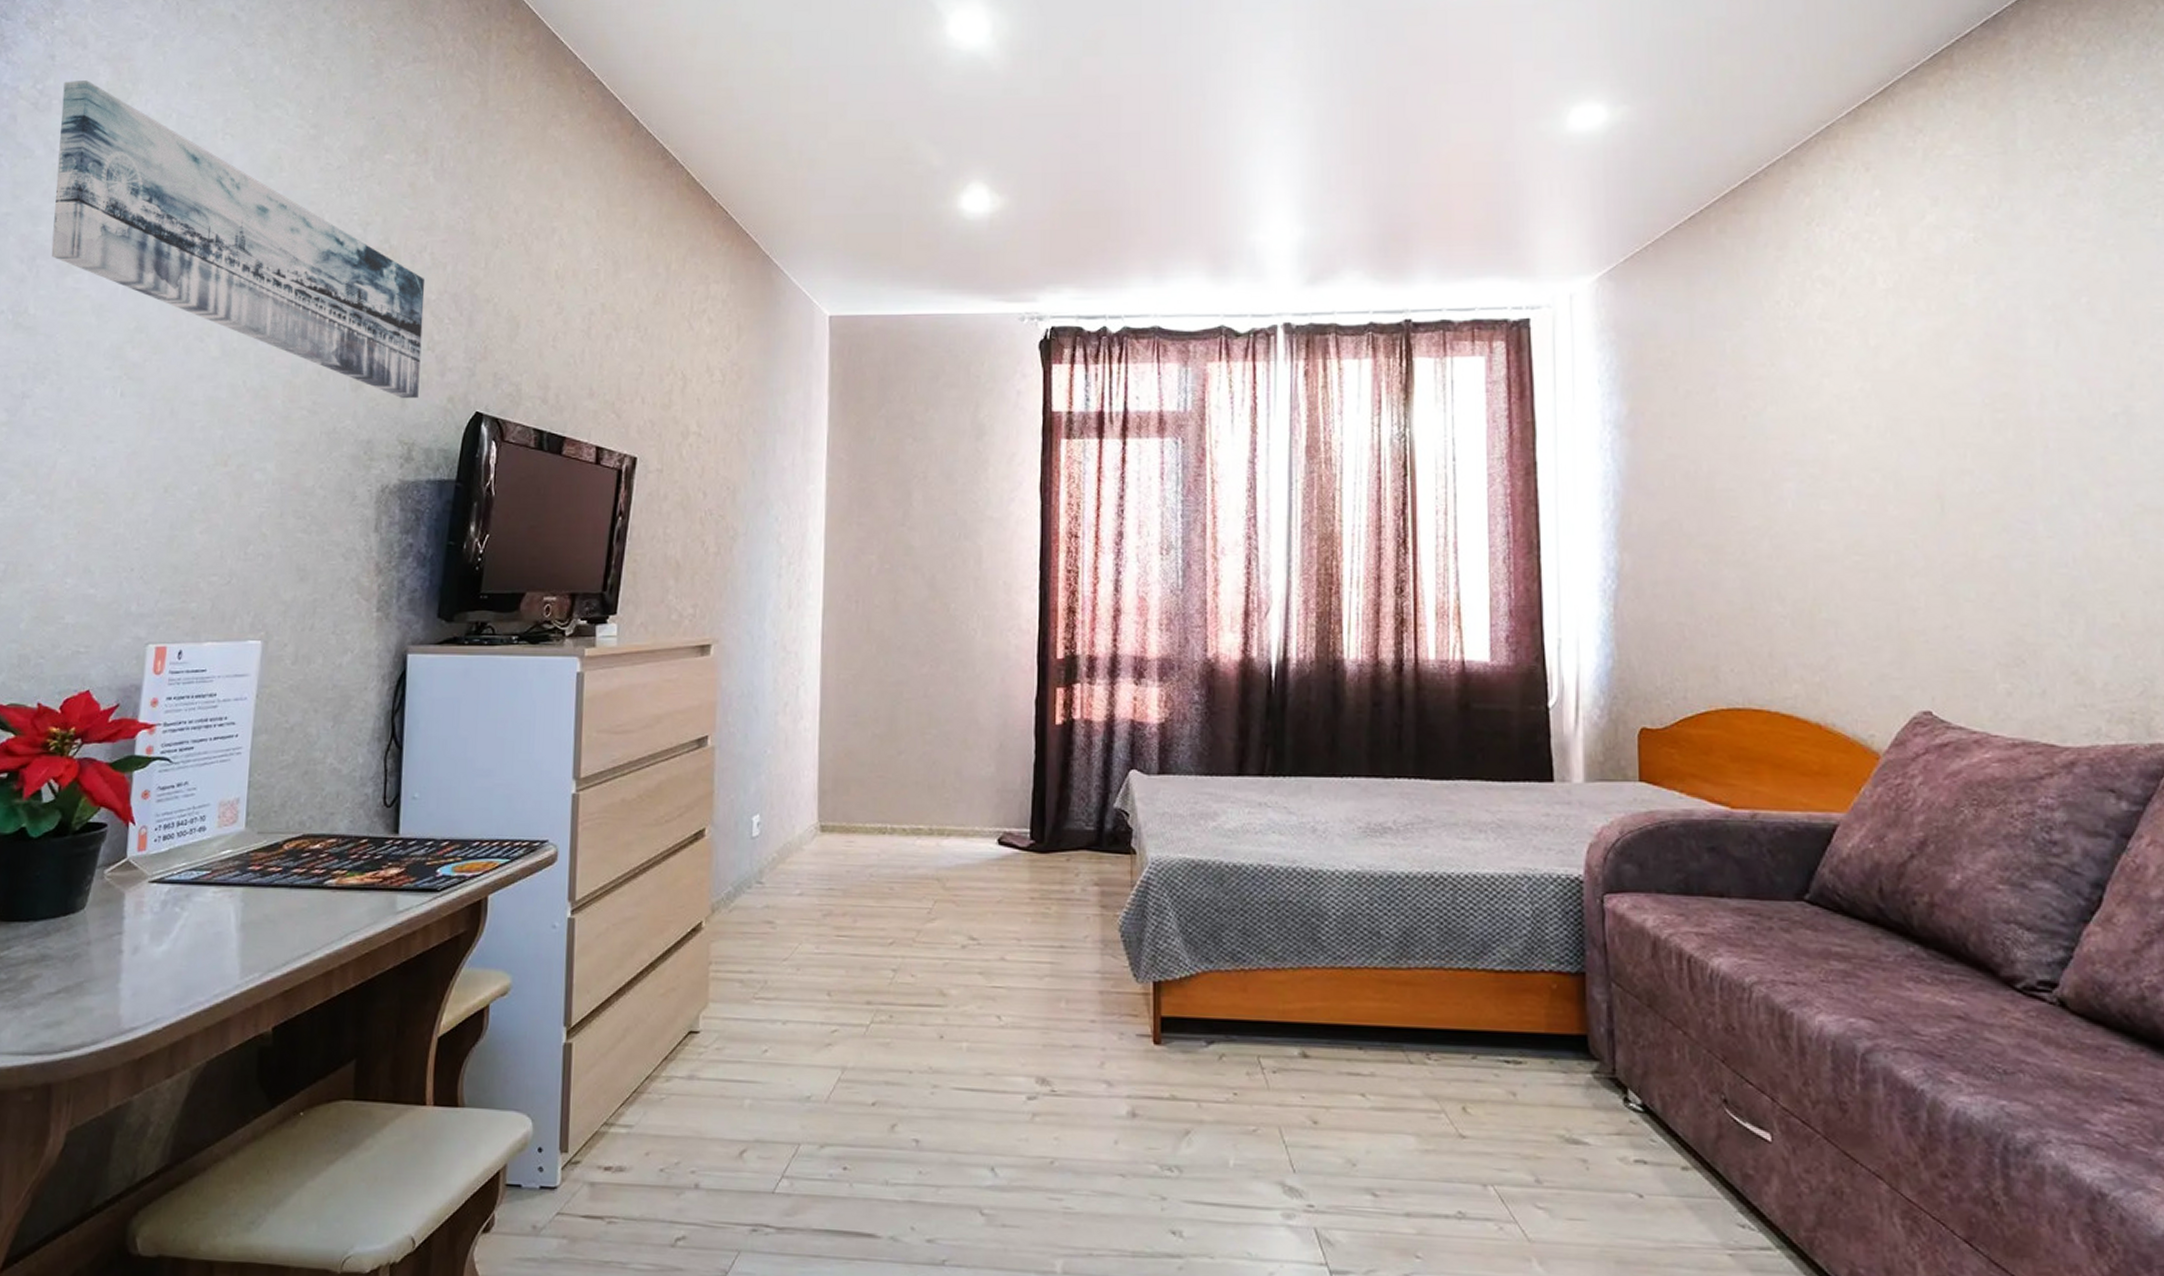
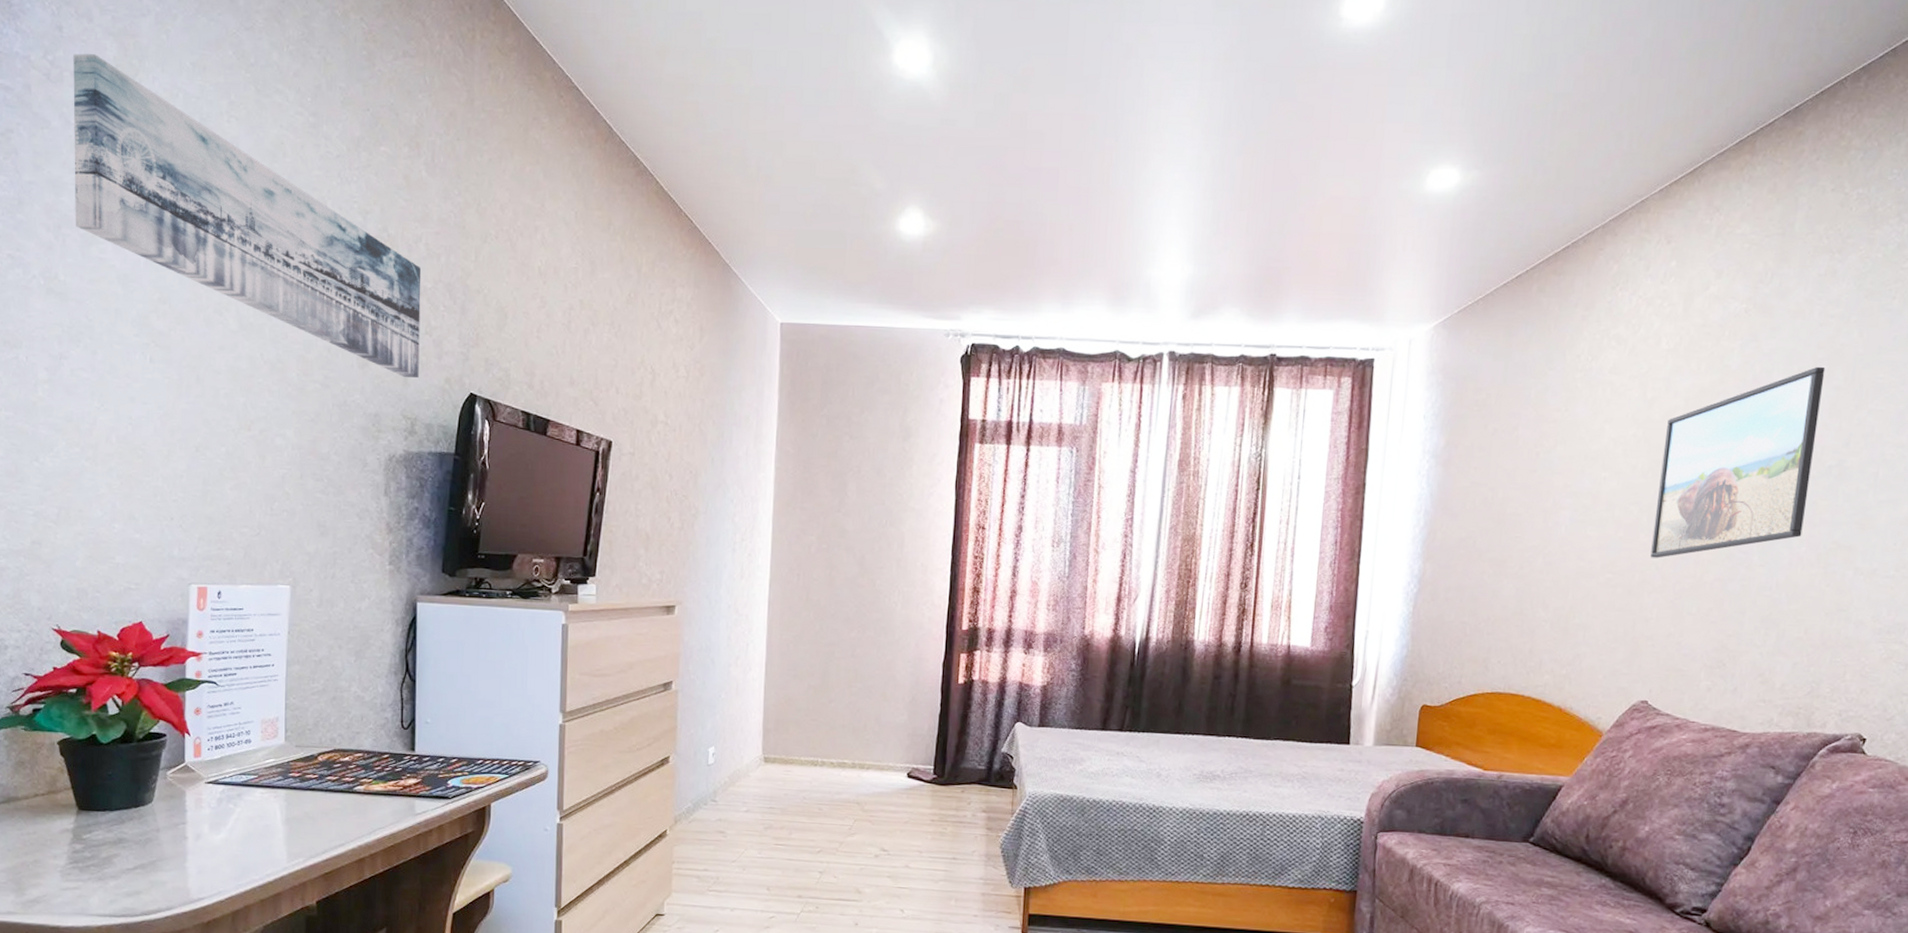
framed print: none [1900,298,2095,534] -> present [1650,366,1826,558]

